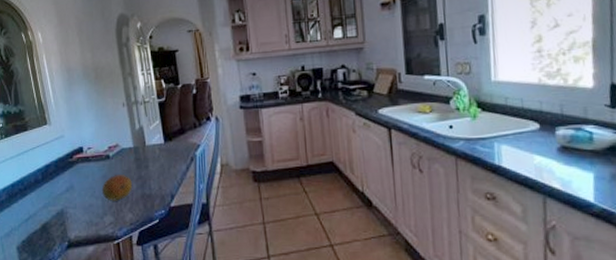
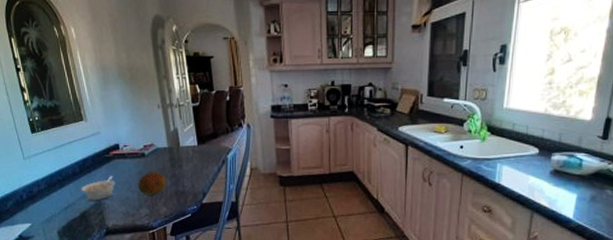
legume: none [42,181,79,210] -> present [81,176,116,201]

